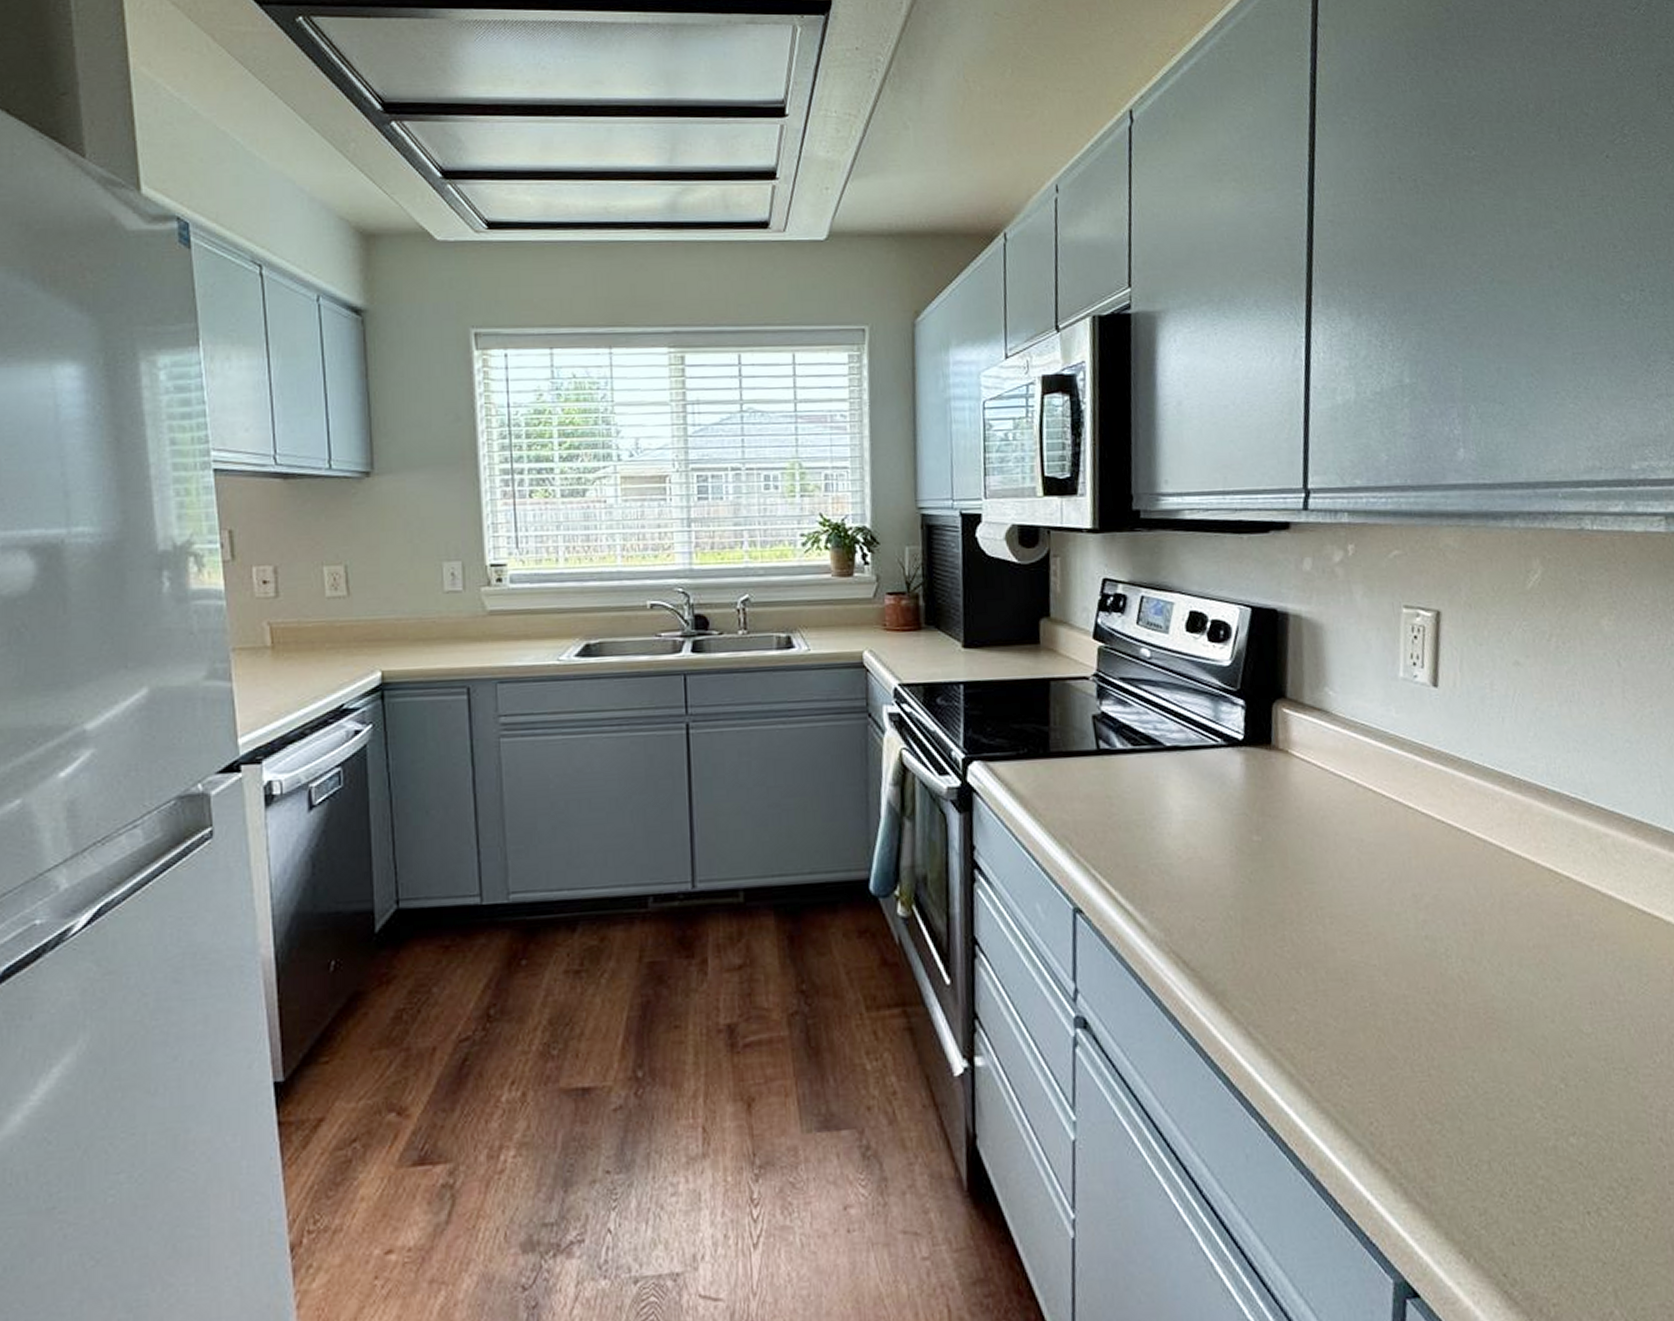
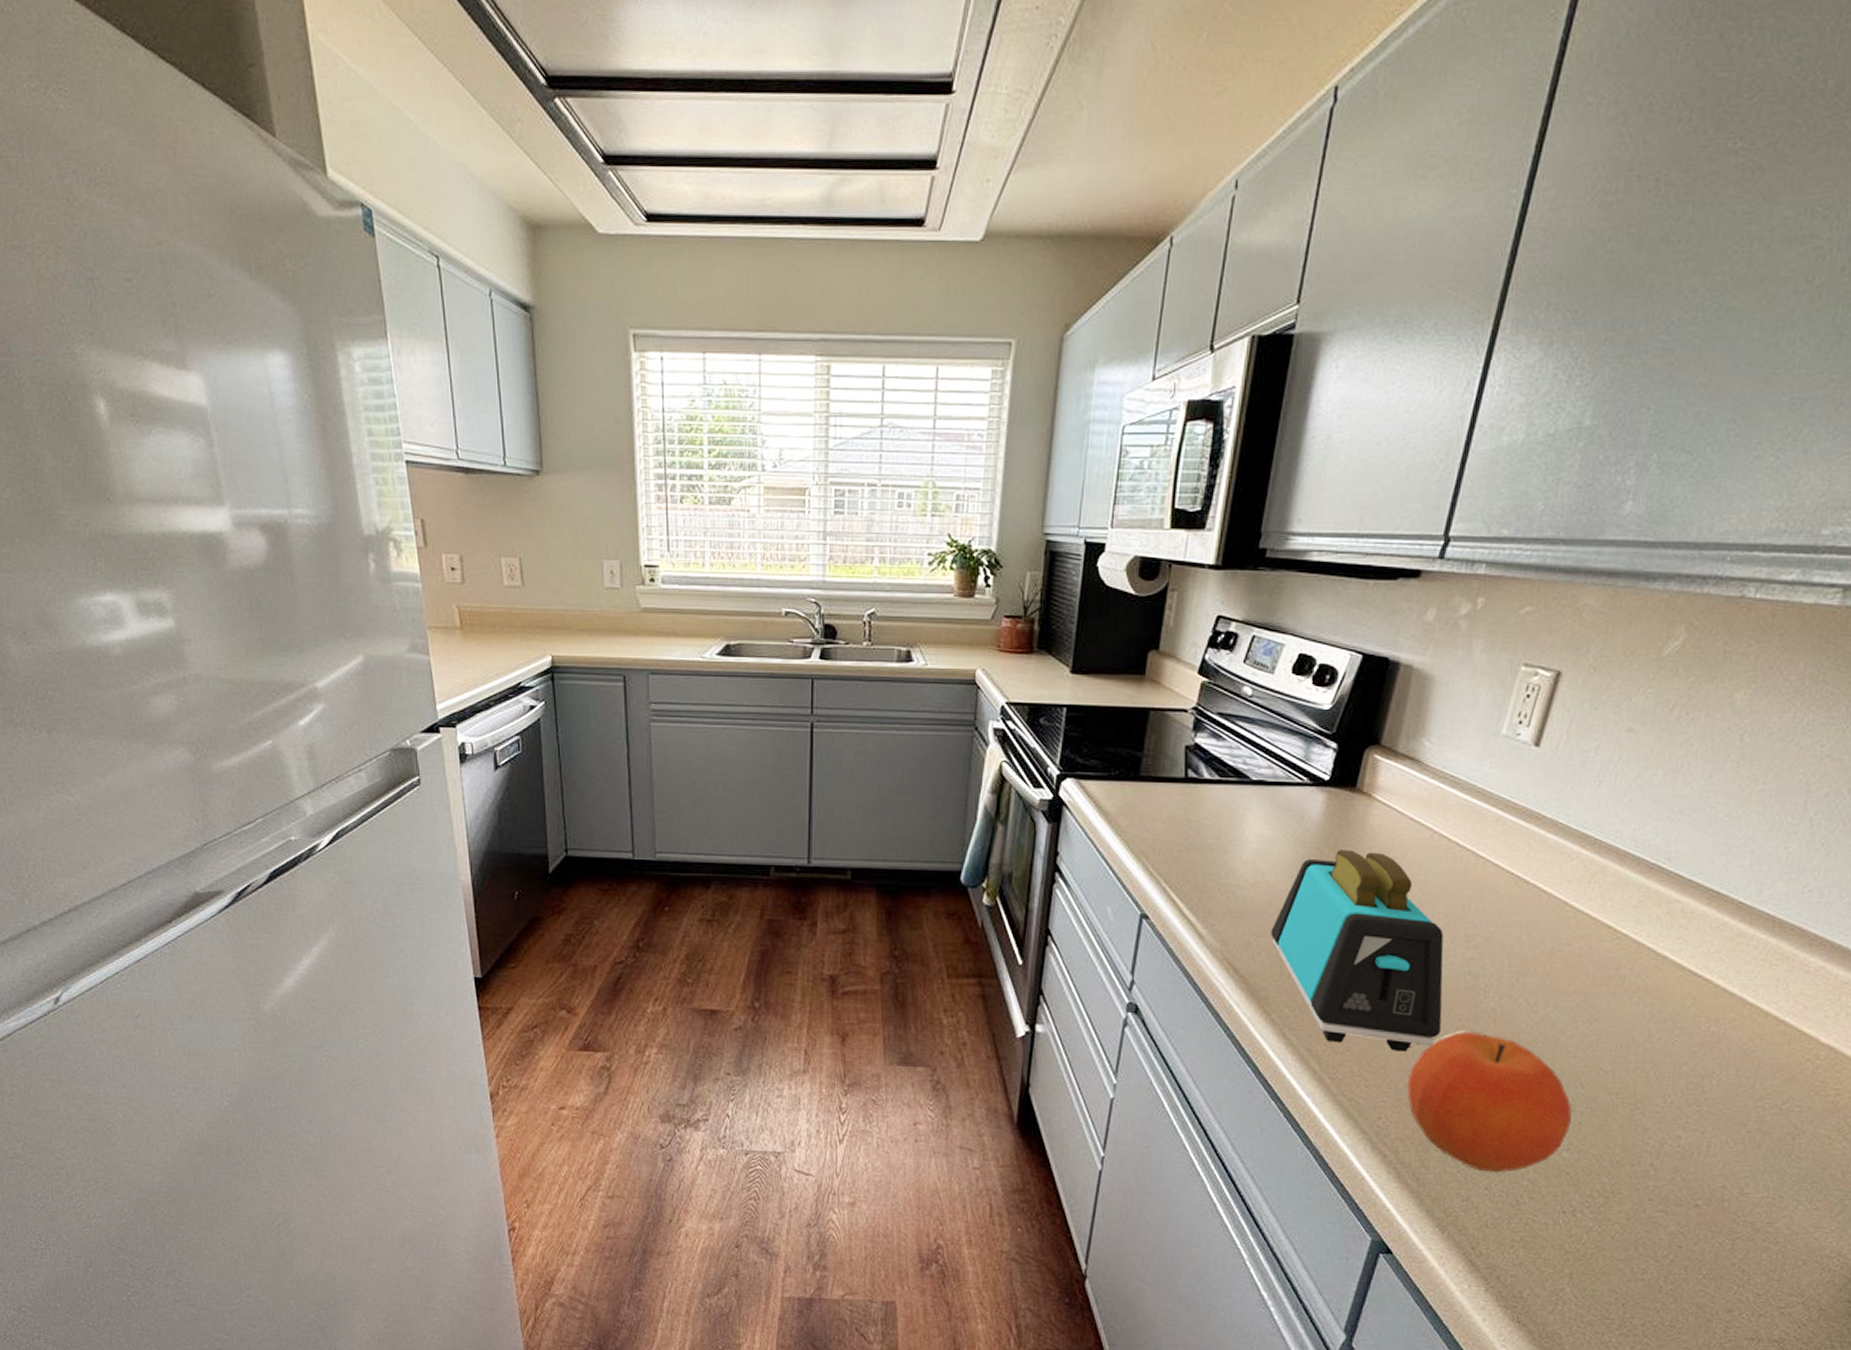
toaster: none [1214,812,1412,1039] -> present [1270,850,1444,1052]
fruit: none [1391,1005,1569,1174] -> present [1407,1031,1572,1173]

